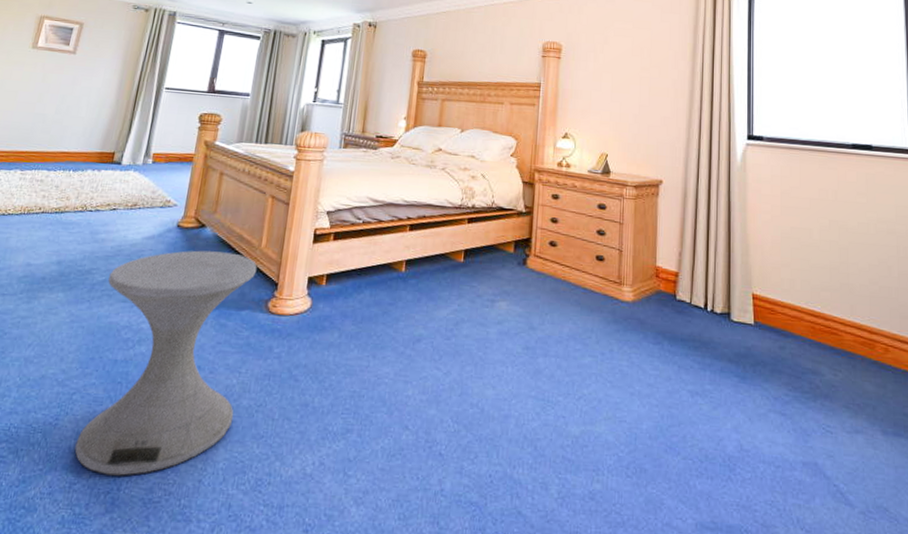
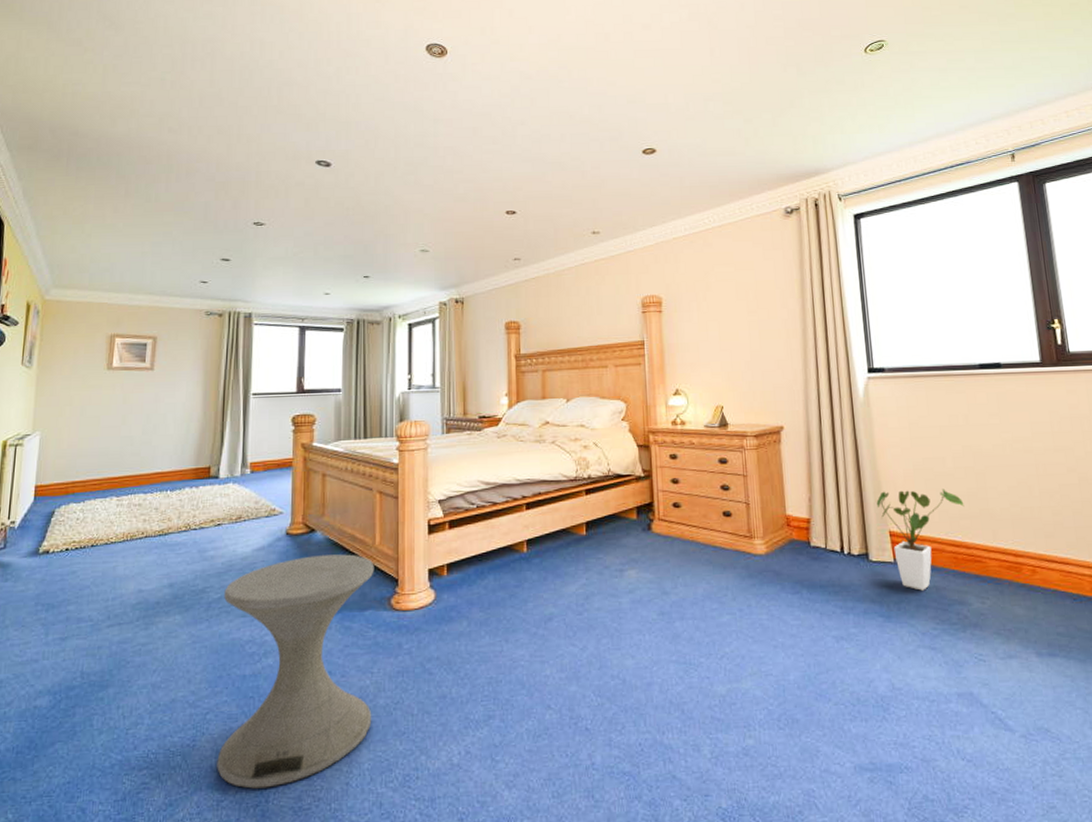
house plant: none [743,254,826,356] -> present [876,489,965,591]

